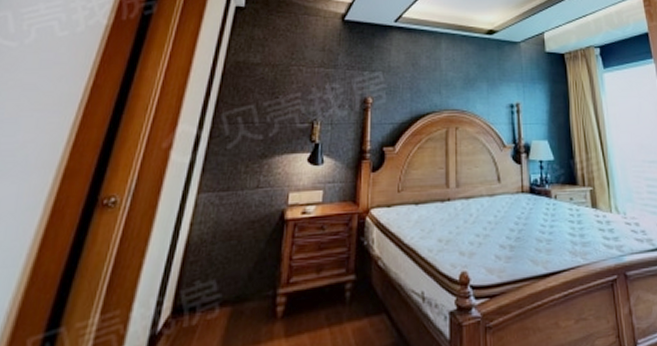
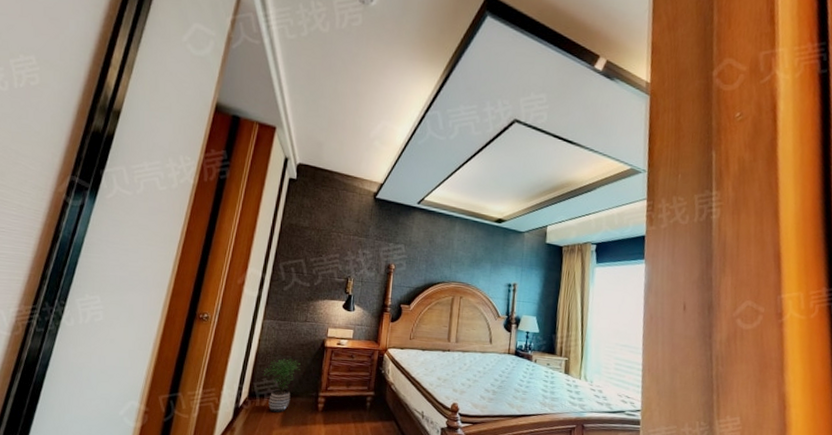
potted plant: none [195,244,250,333] -> present [263,358,301,413]

